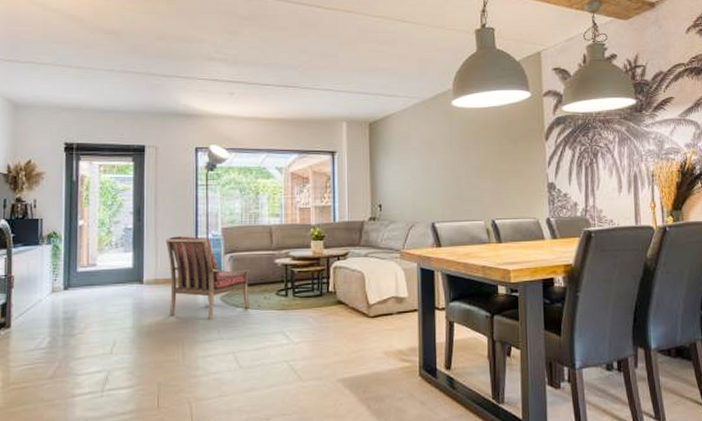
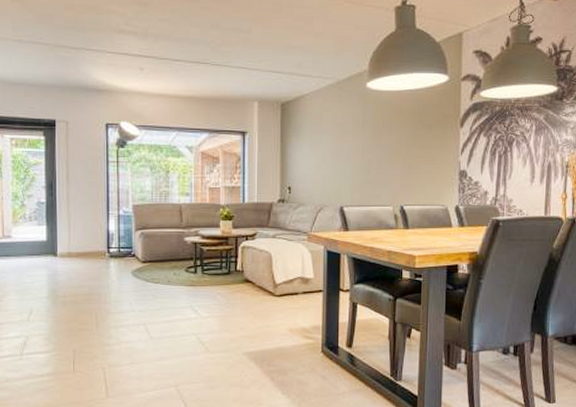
armchair: present [165,236,251,319] -> none [77,212,161,292]

